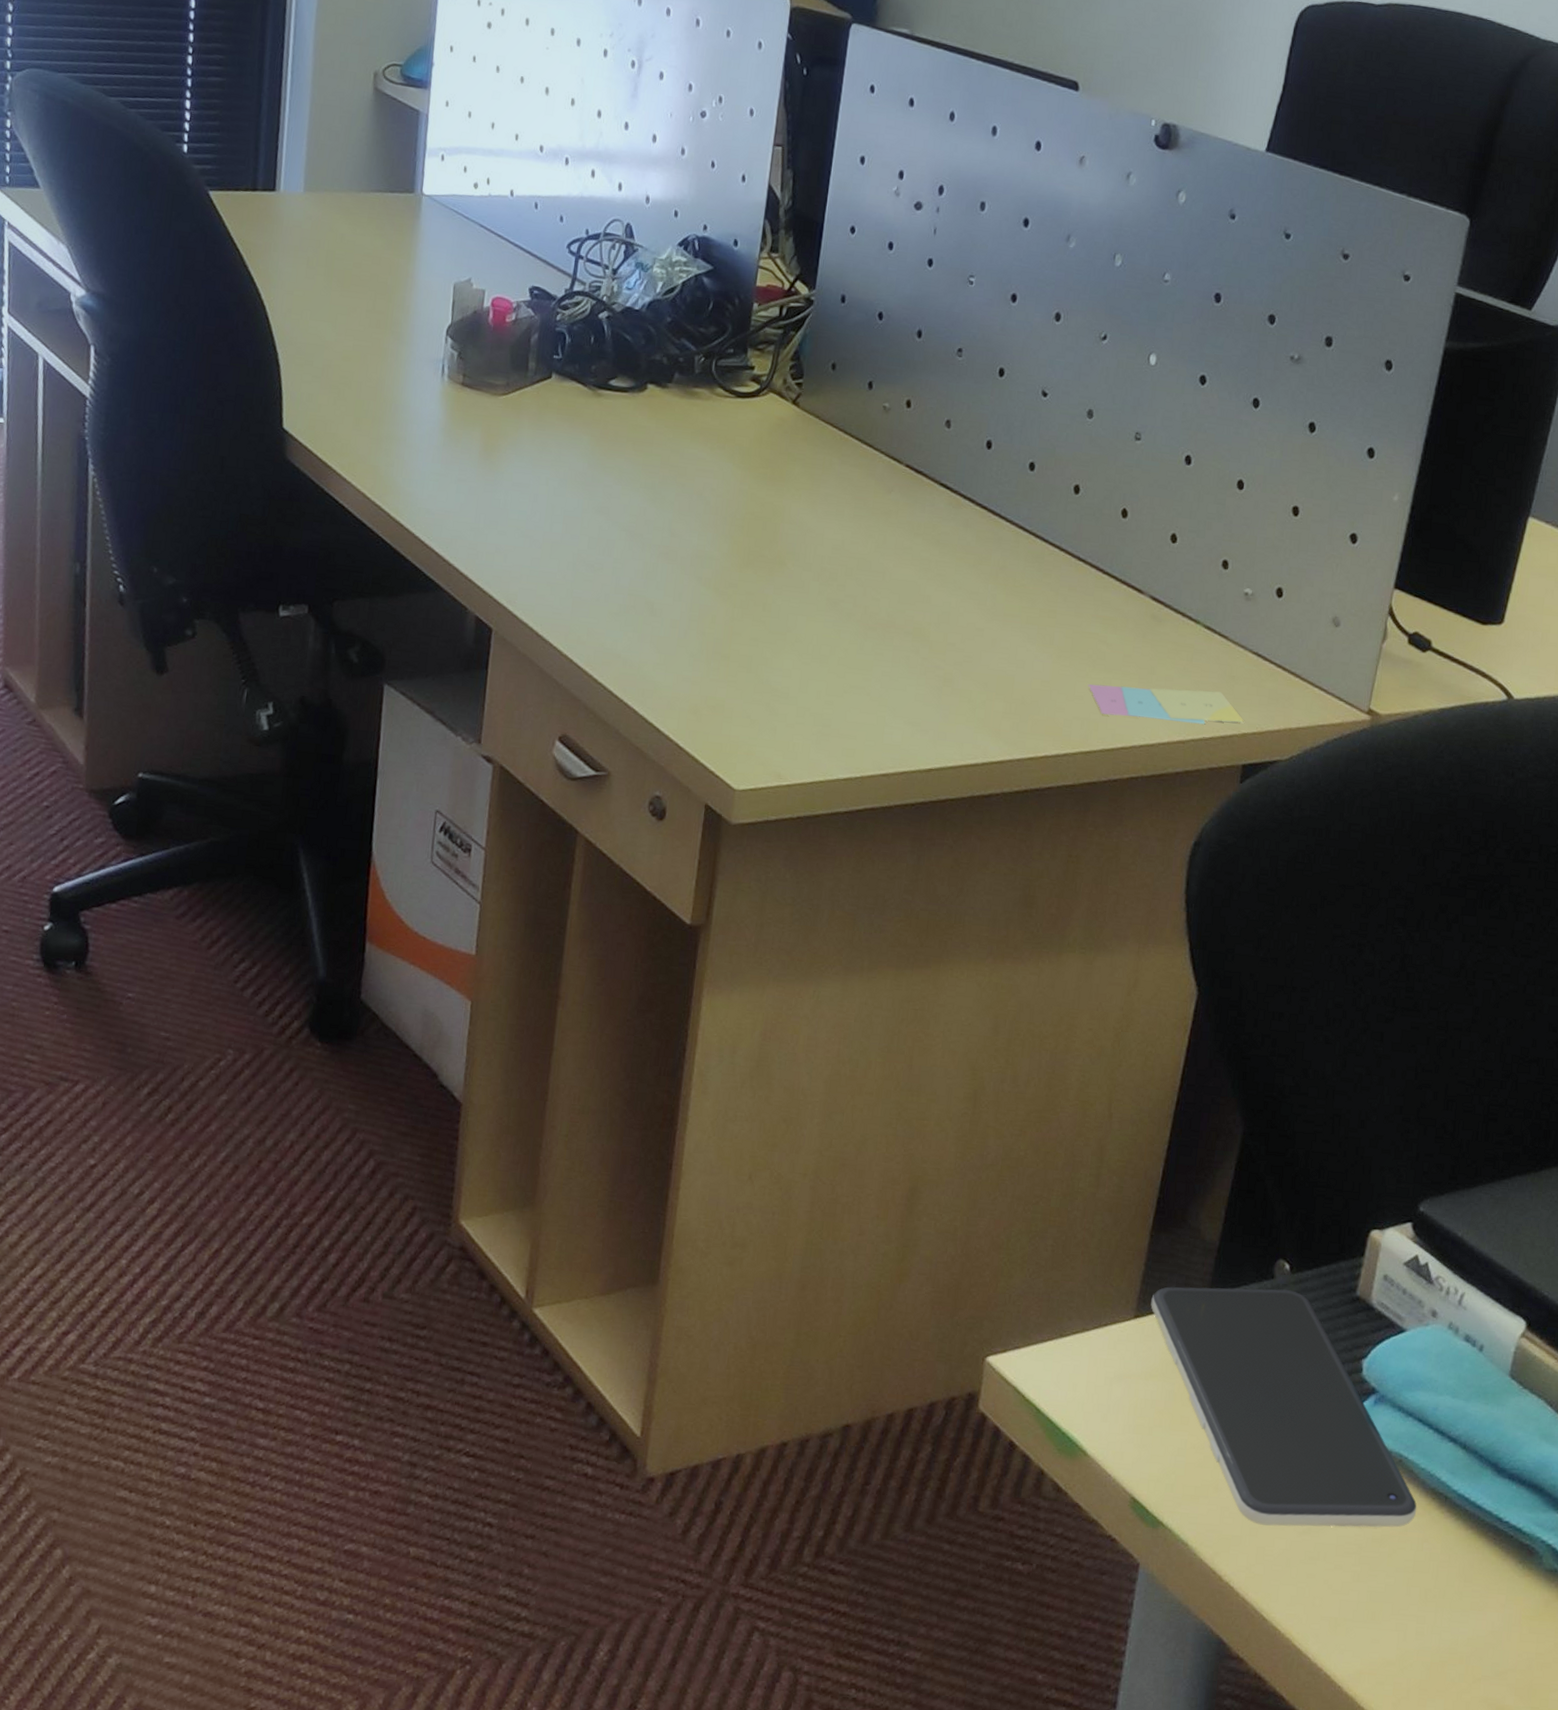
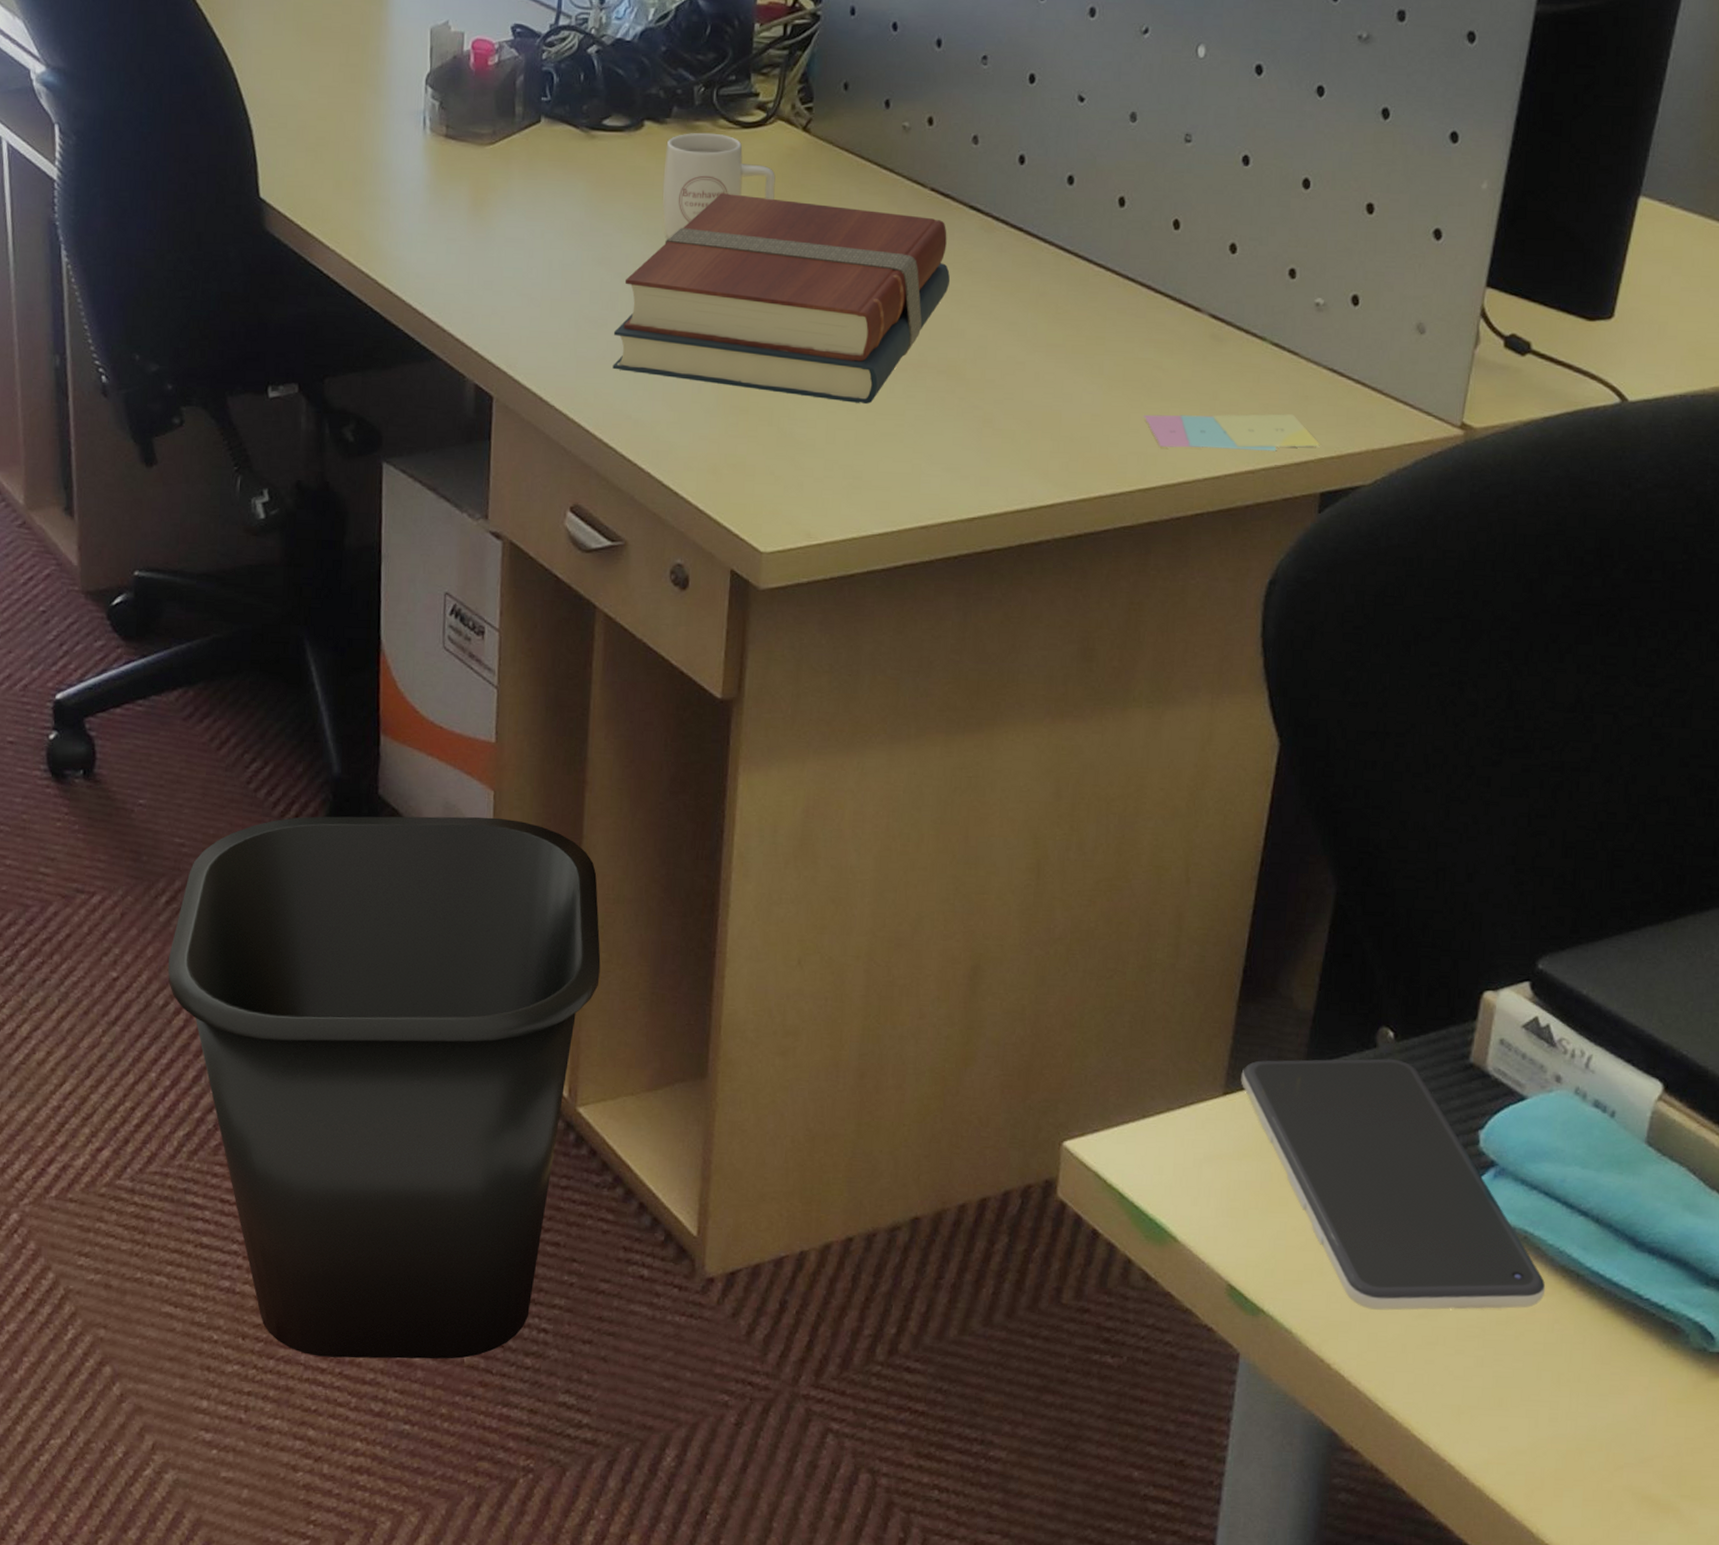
waste bin: none [144,1017,565,1550] -> present [168,816,601,1359]
books: none [605,455,920,658] -> present [612,193,951,404]
mug: none [660,398,766,495] -> present [662,132,776,240]

